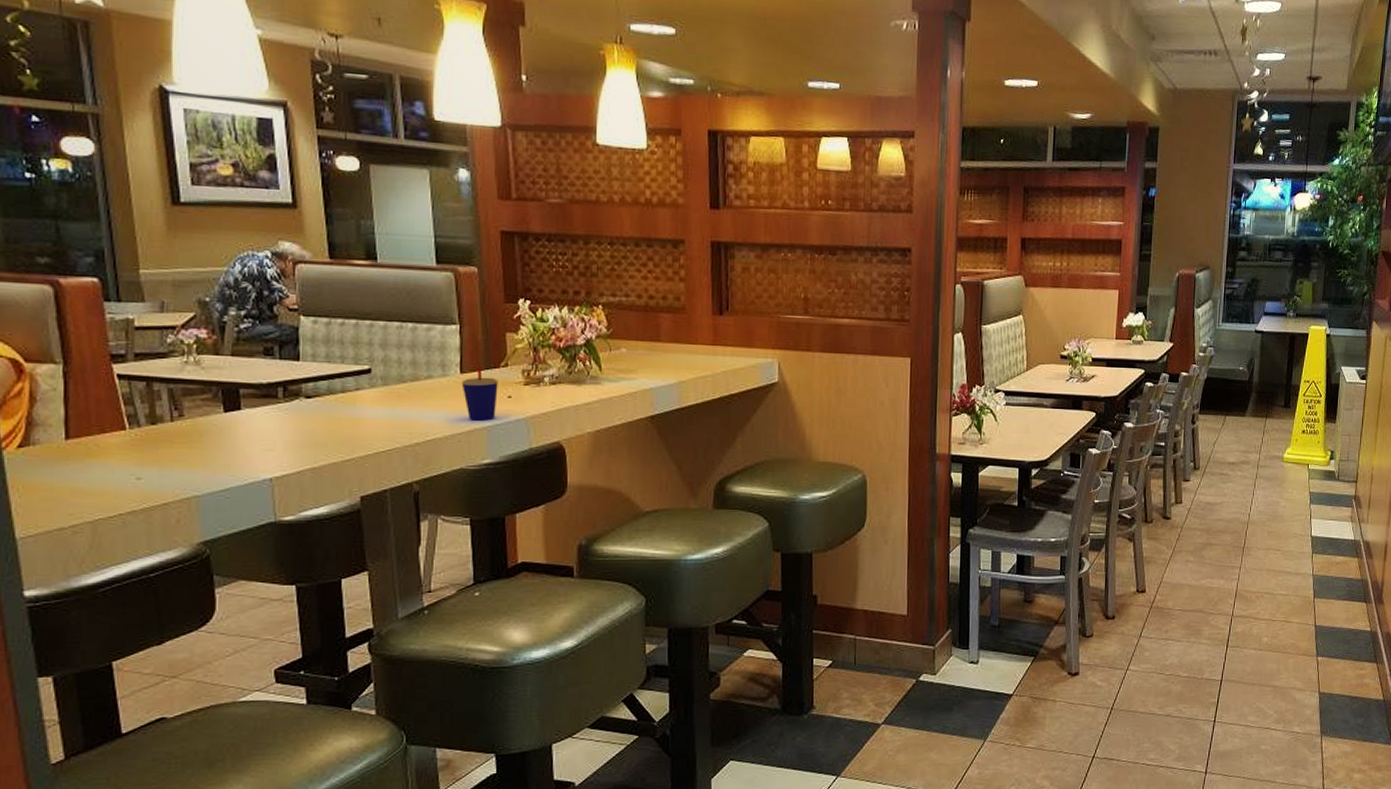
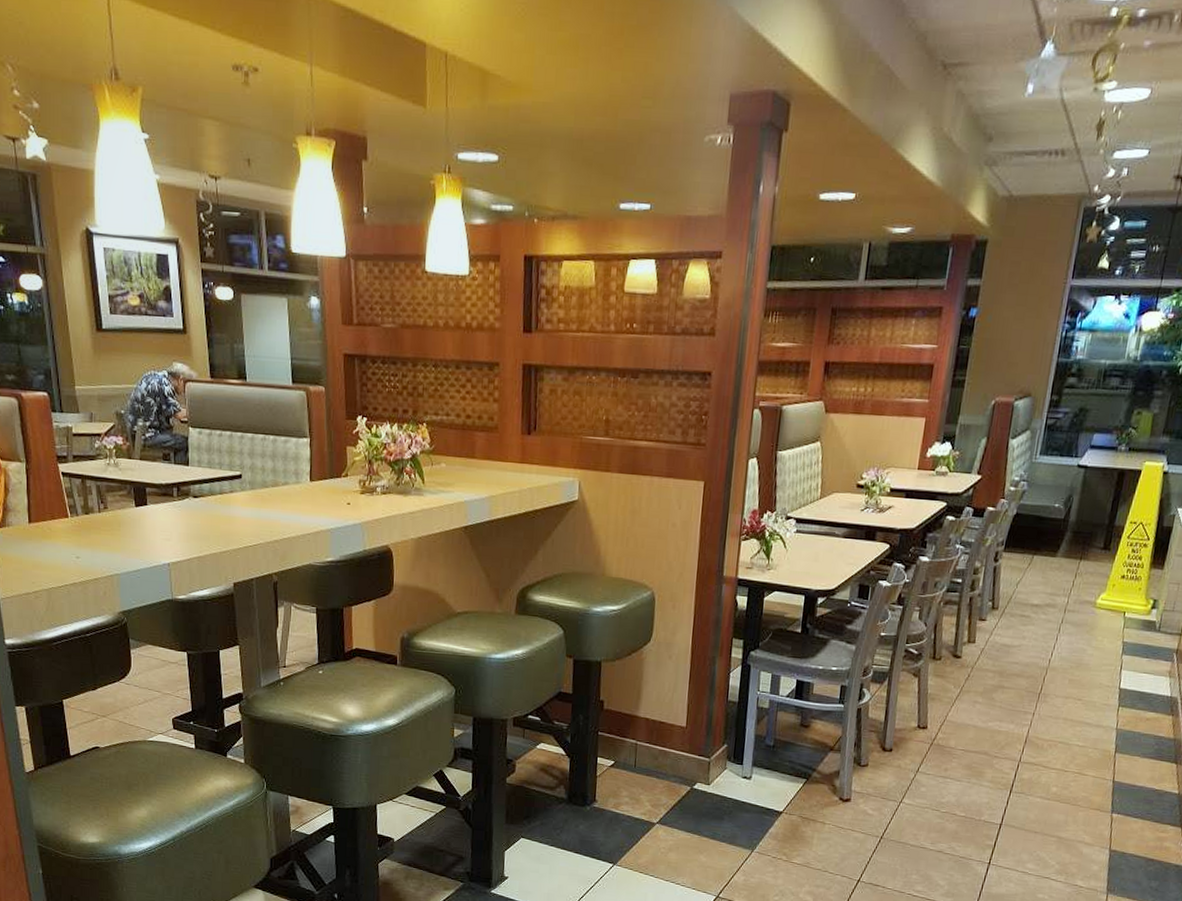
beverage cup: present [461,366,498,421] -> none [311,476,340,524]

